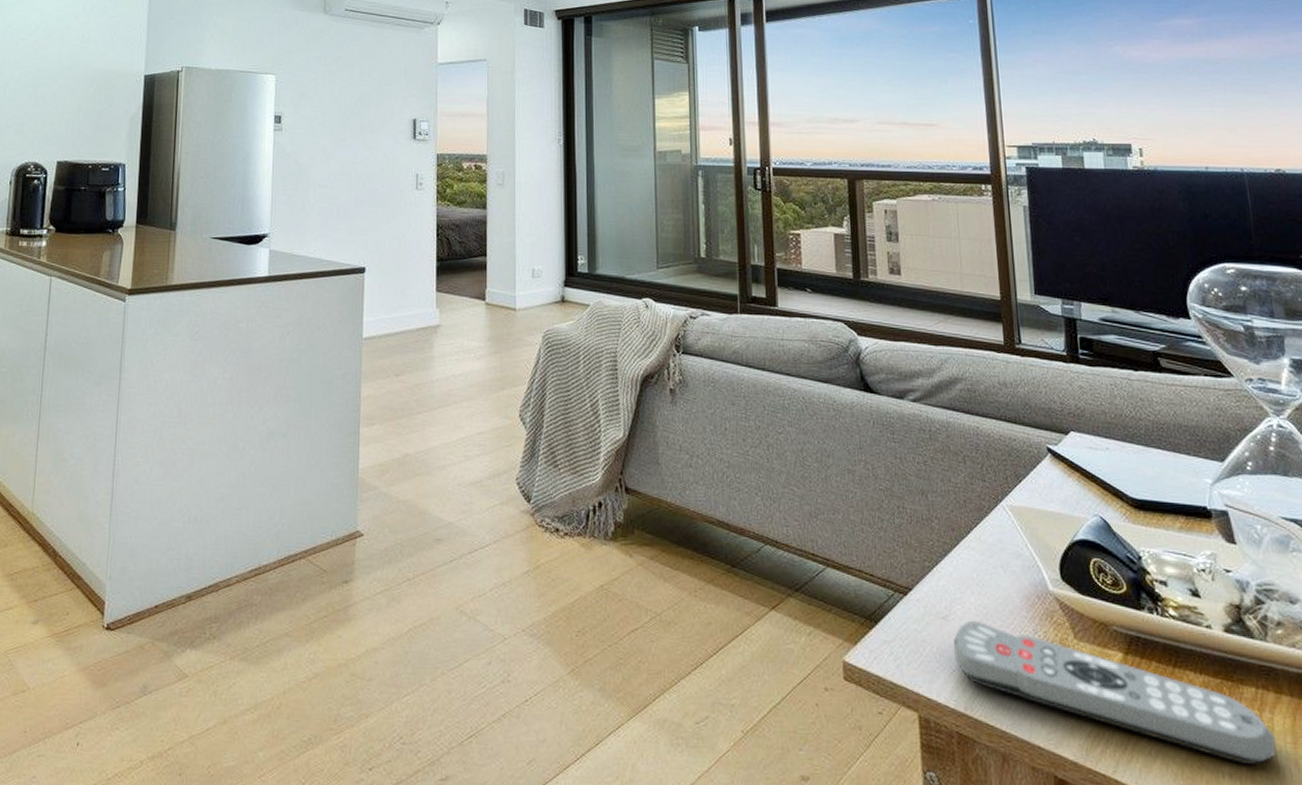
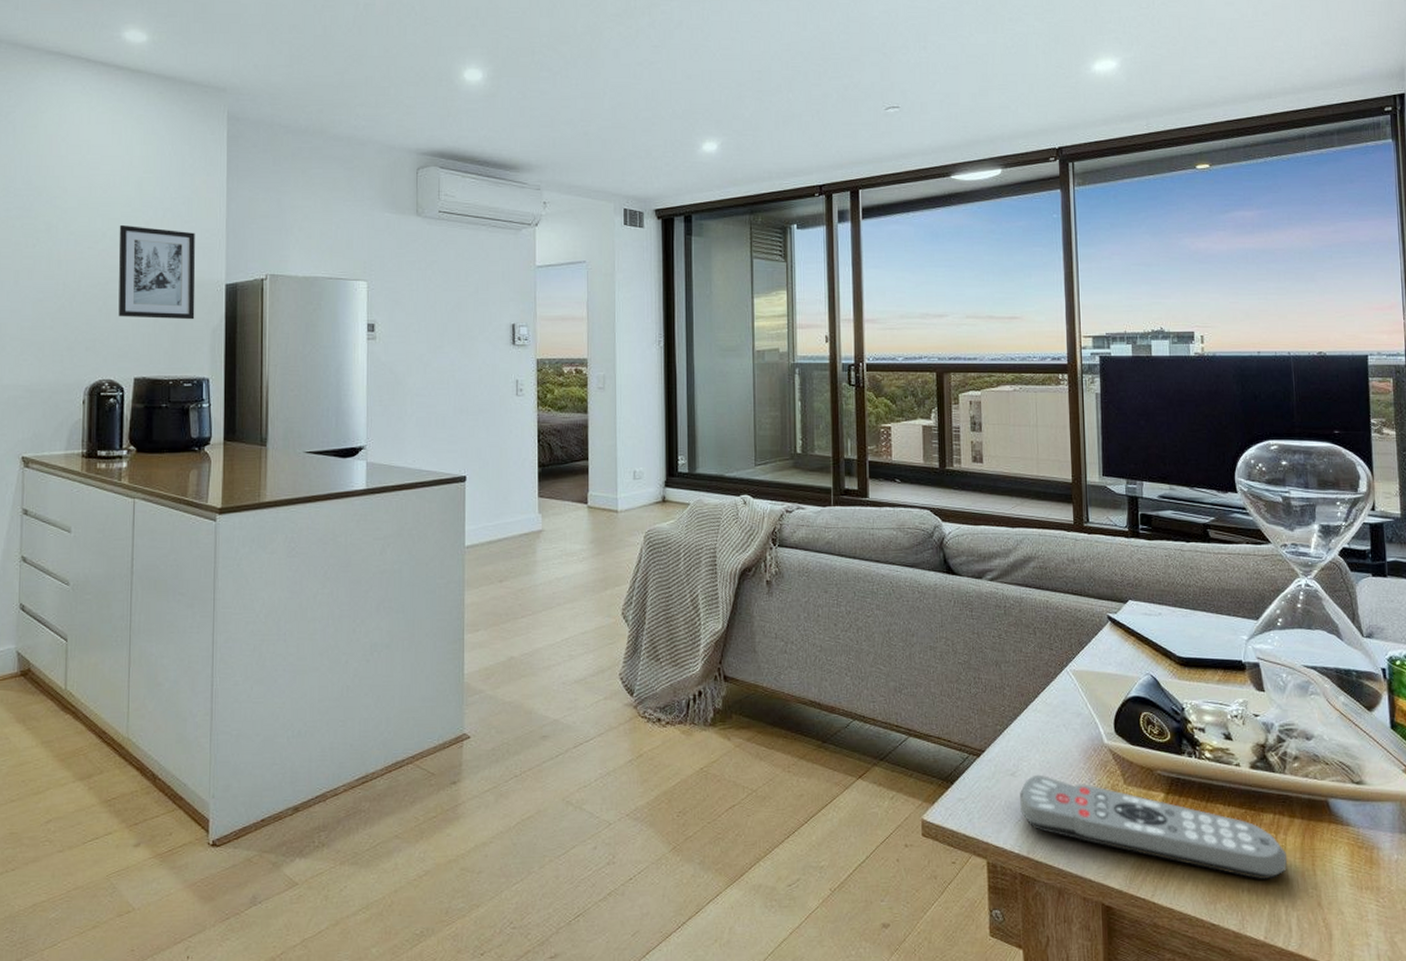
wall art: none [46,18,119,108] -> present [118,224,196,320]

